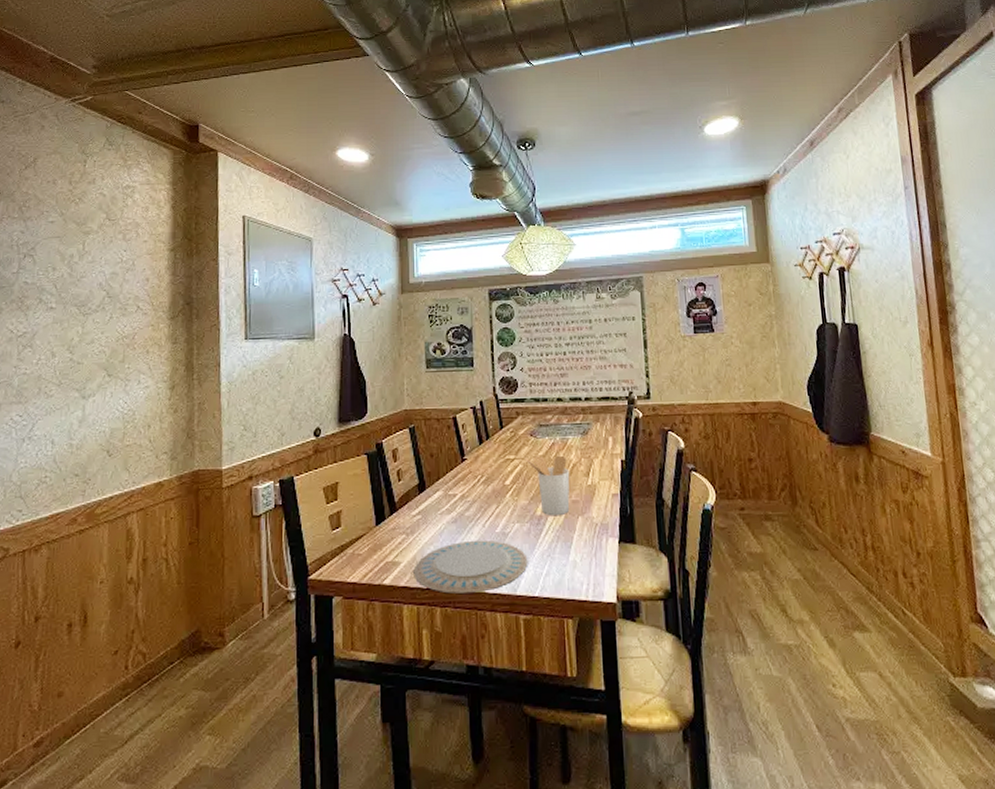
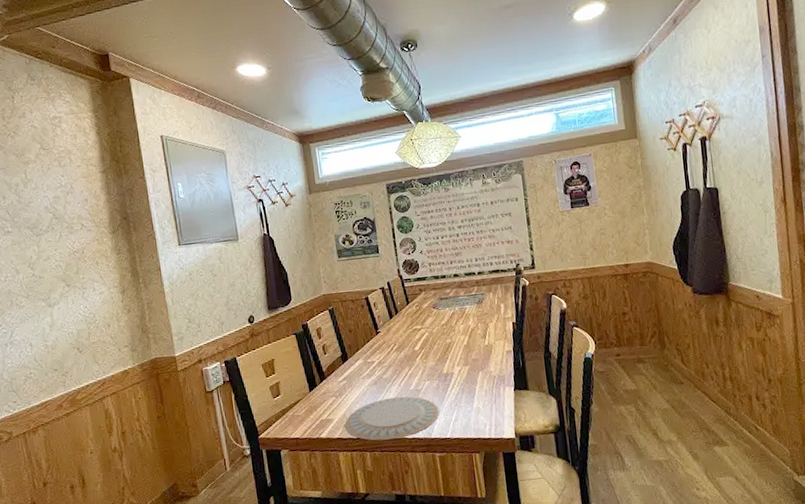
utensil holder: present [524,455,570,516] -> none [429,322,471,373]

